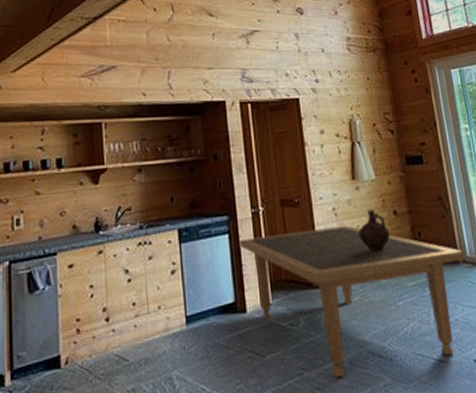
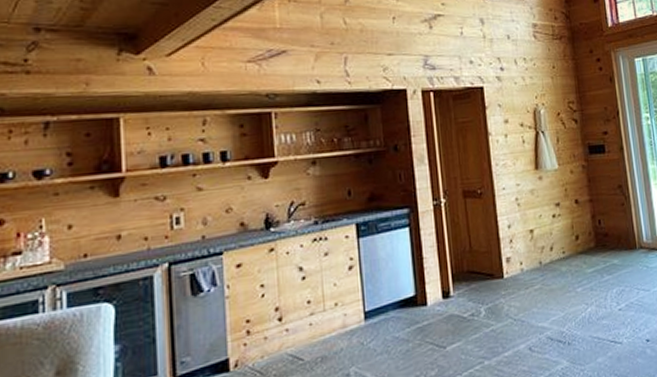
dining table: present [239,225,465,377] -> none [420,215,642,364]
ceramic jug: present [358,209,391,253] -> none [541,199,572,241]

